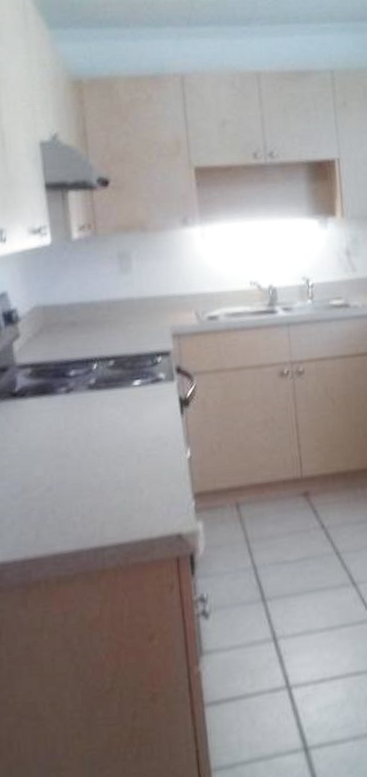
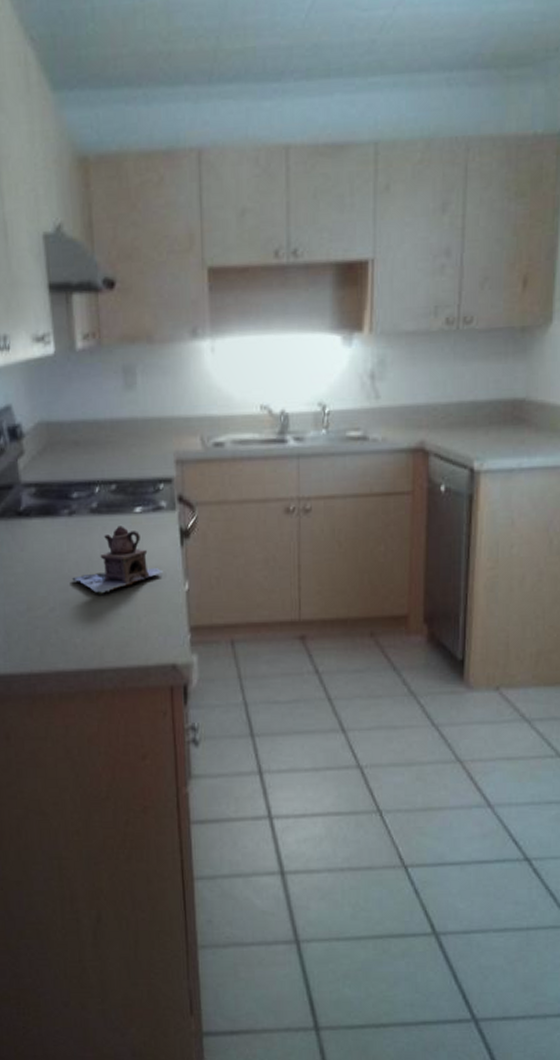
teapot: none [70,399,165,470] -> present [72,525,164,595]

